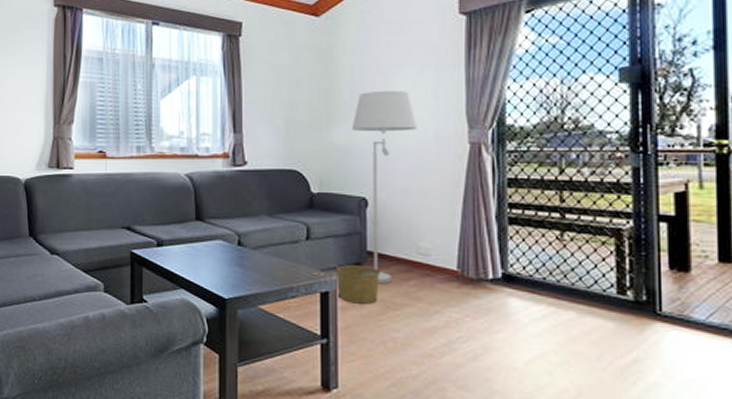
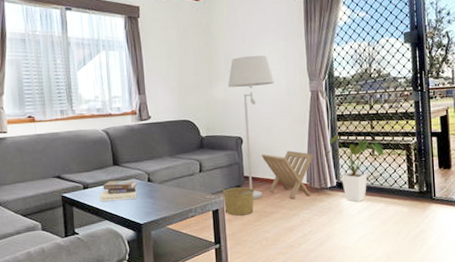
books: none [176,239,224,267] -> present [100,180,138,202]
magazine rack: none [392,222,470,291] -> present [261,150,314,200]
house plant: none [484,208,579,306] -> present [324,136,384,203]

